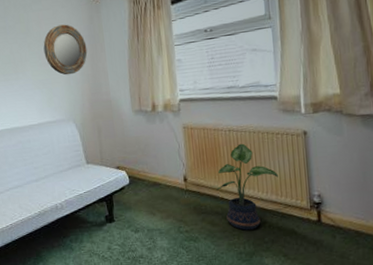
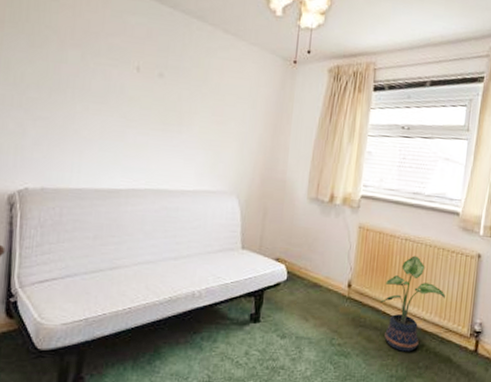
home mirror: present [43,24,88,75] -> none [219,81,272,142]

